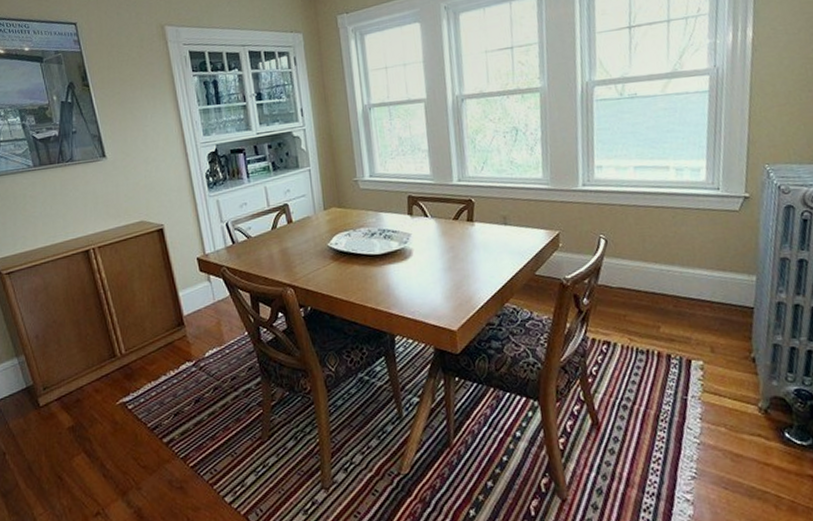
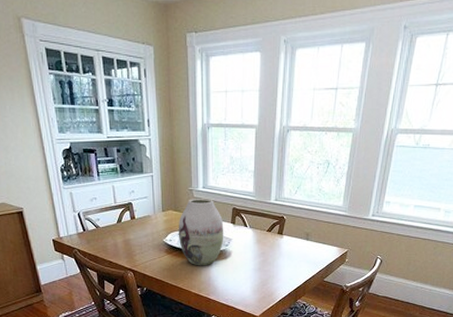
vase: none [344,188,401,273] -> present [178,199,224,266]

